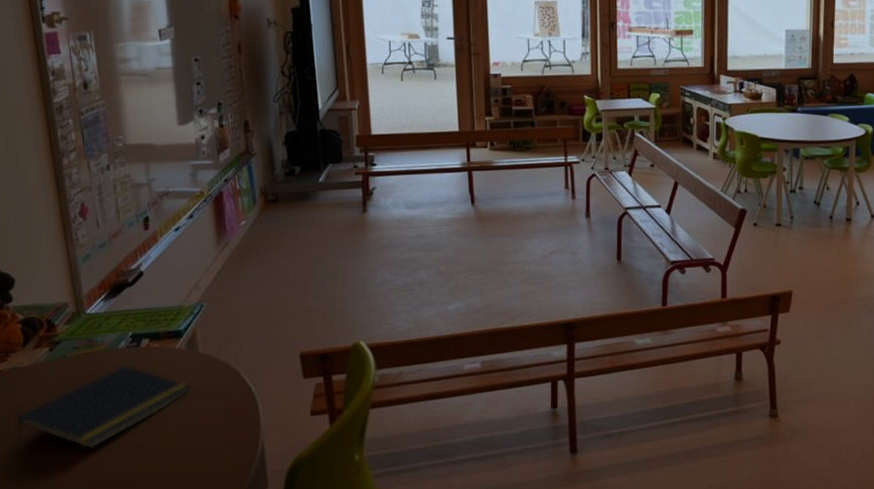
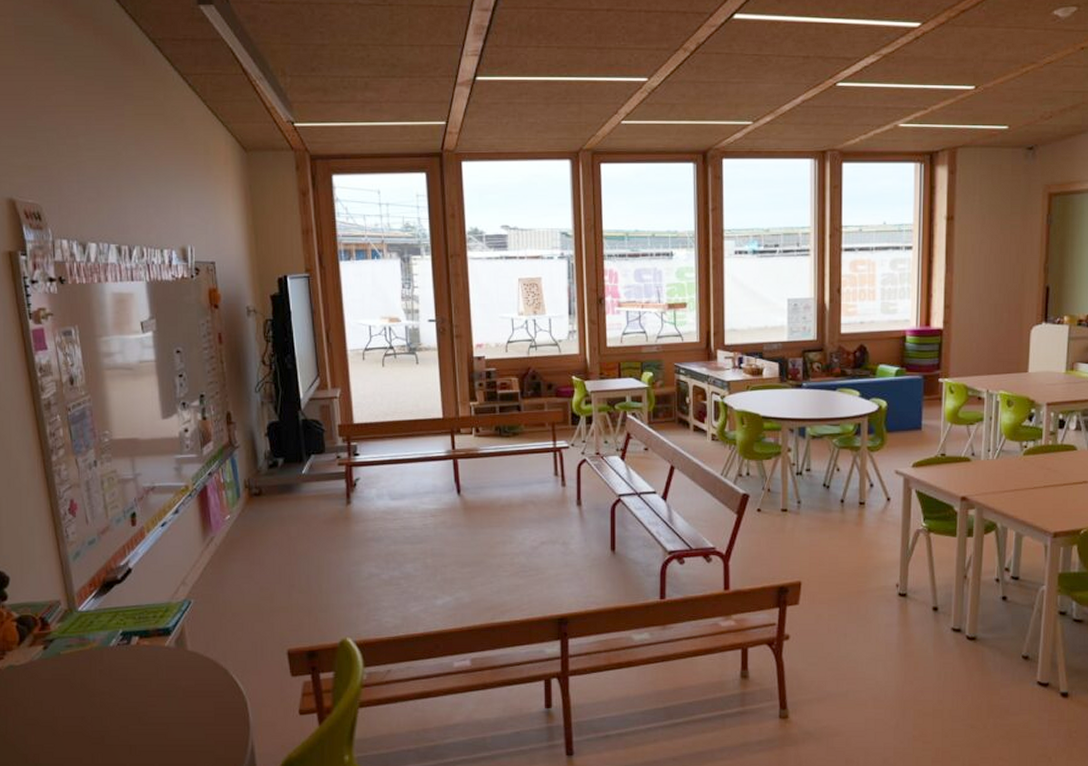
notepad: present [14,364,192,449] -> none [12,662,182,748]

